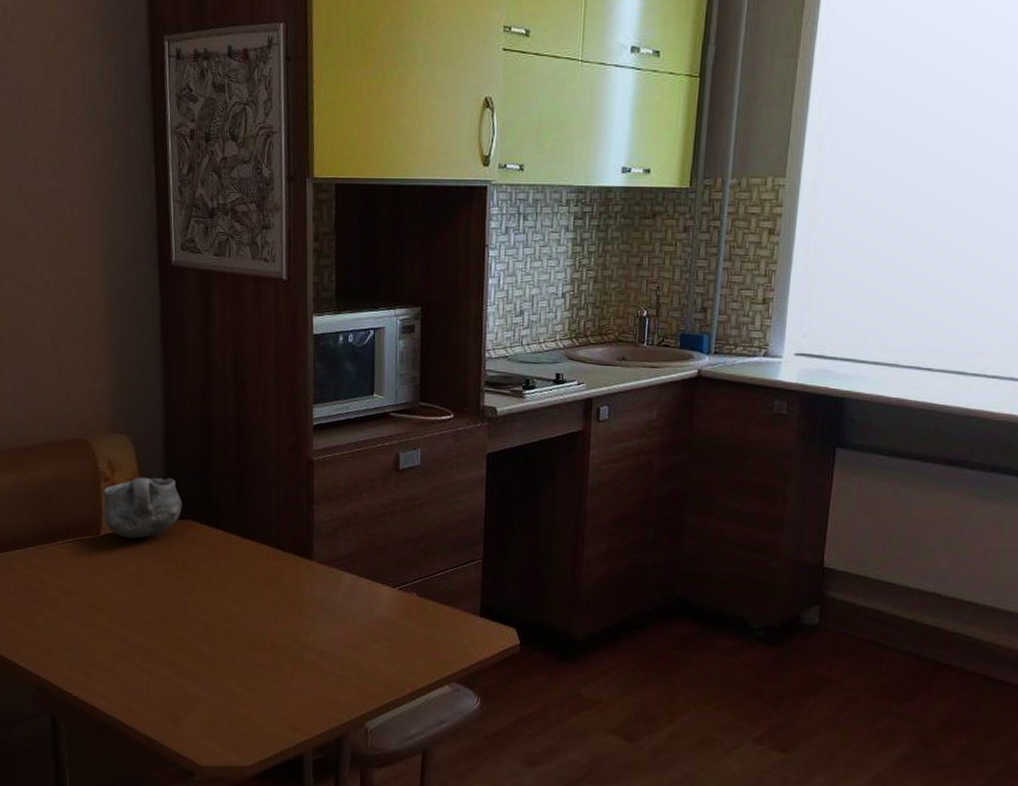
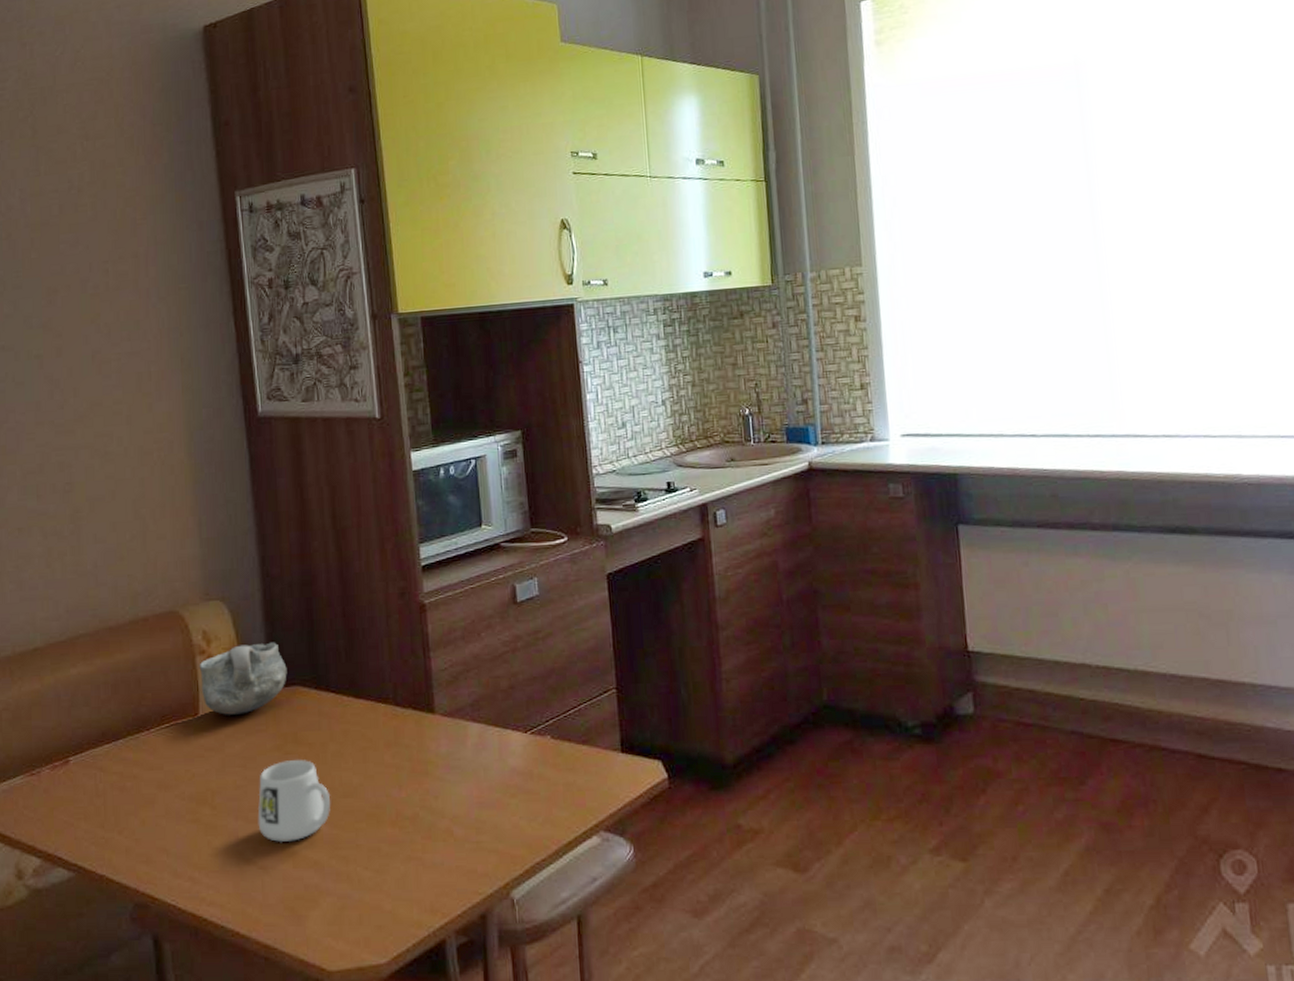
mug: none [147,584,212,654] -> present [257,760,330,843]

